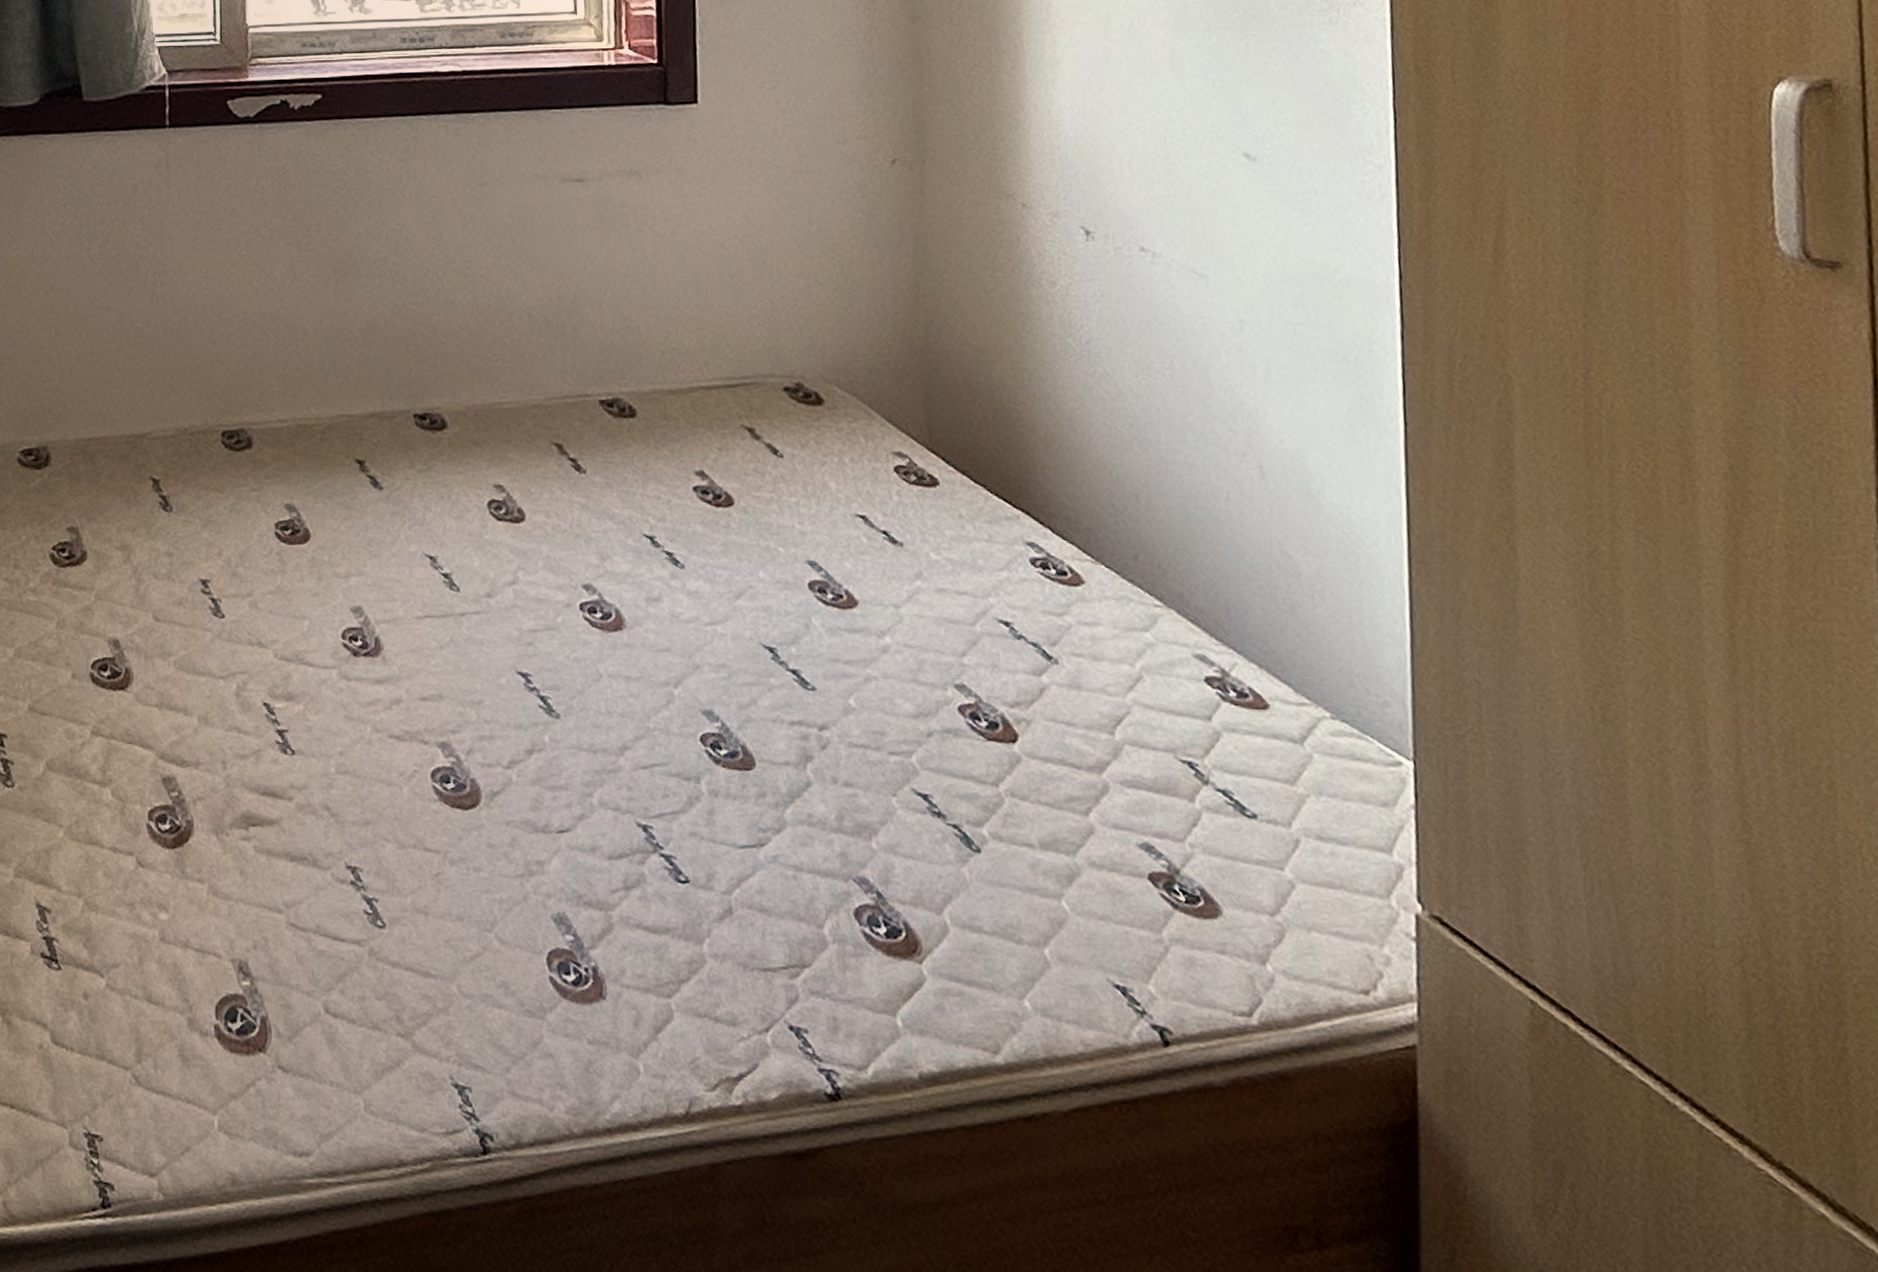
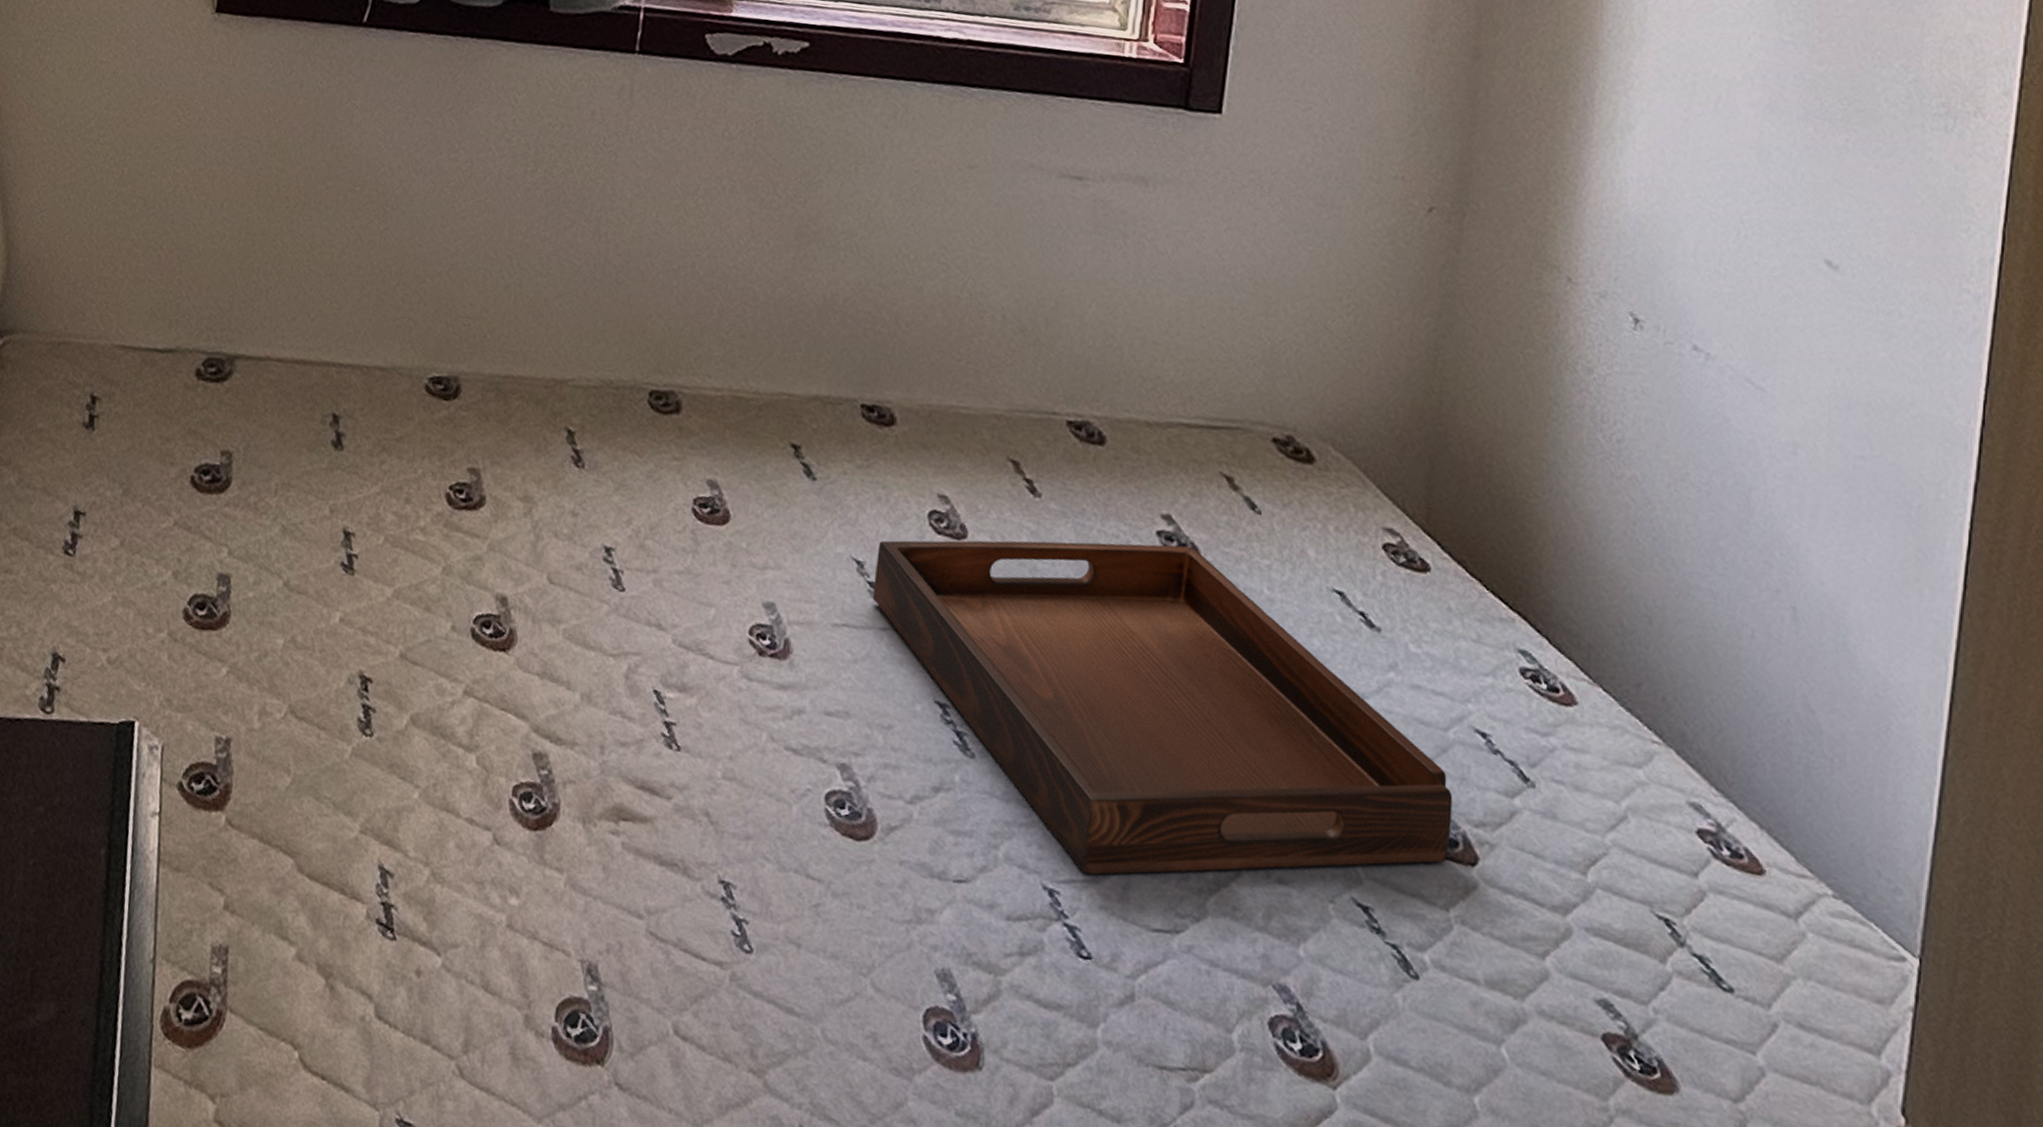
serving tray: none [446,496,991,806] -> present [872,540,1453,875]

